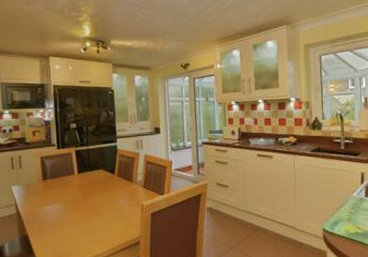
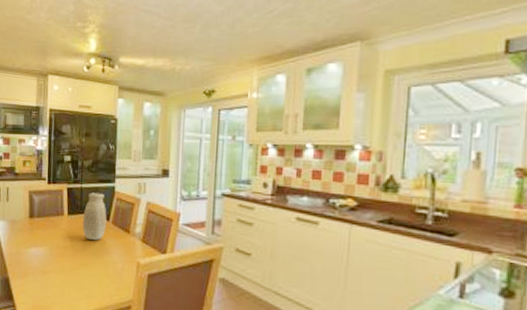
vase: none [91,152,113,192] -> present [82,192,107,240]

